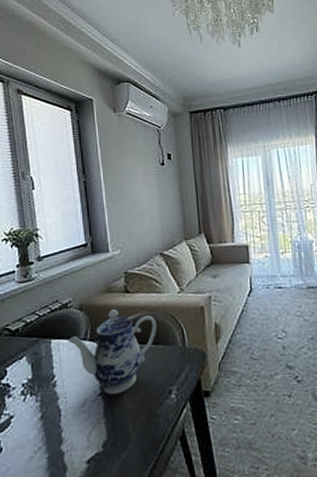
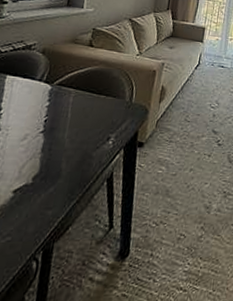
teapot: present [68,309,157,394] -> none [23,58,111,133]

